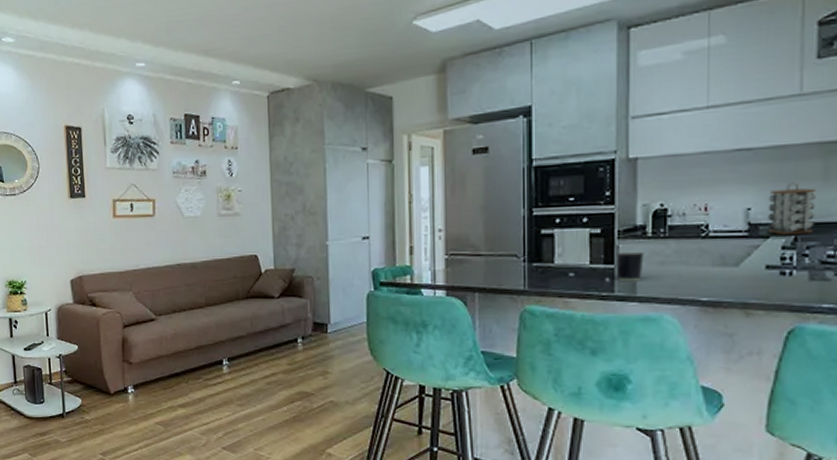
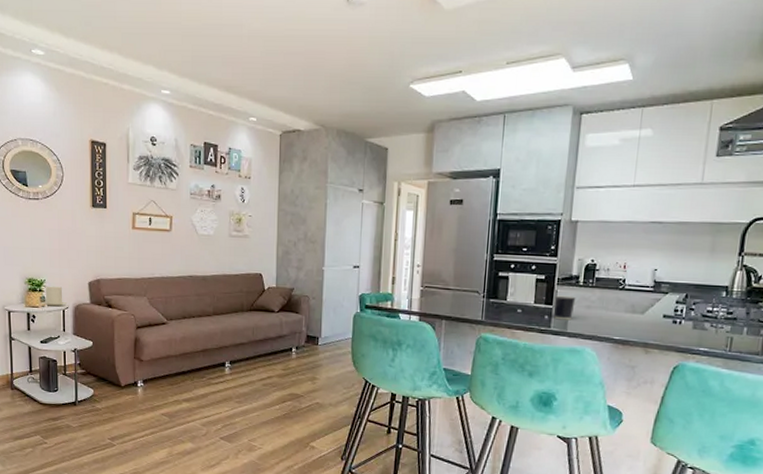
candle: none [22,287,50,310] -> present [40,286,68,307]
spice rack: present [767,182,816,236] -> none [667,252,705,294]

